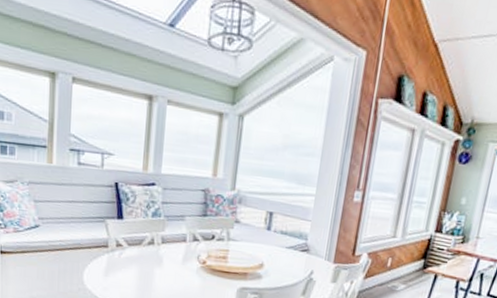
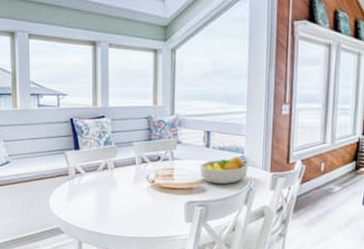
fruit bowl: none [257,243,311,273] -> present [199,157,248,185]

